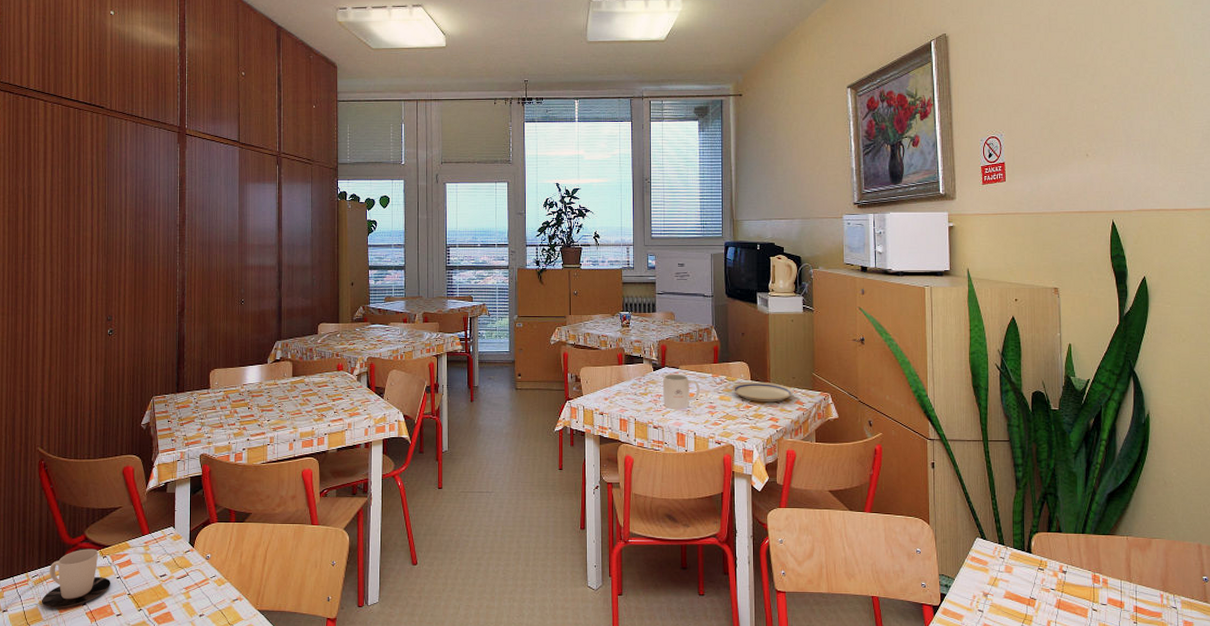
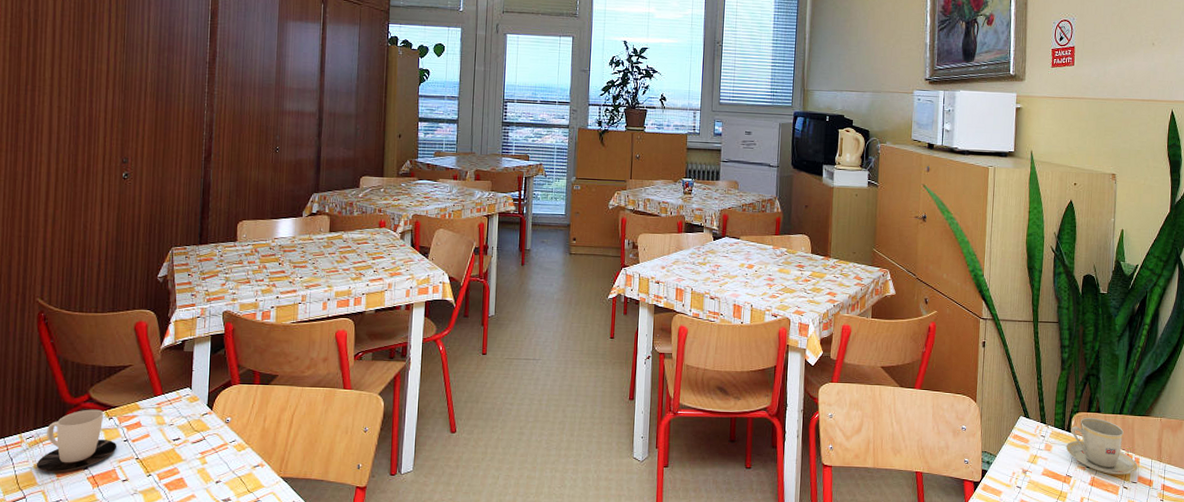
mug: present [662,373,700,410] -> none [721,244,759,281]
plate: present [732,381,794,403] -> none [792,255,853,277]
teacup: none [1027,537,1107,597] -> present [1065,417,1138,475]

